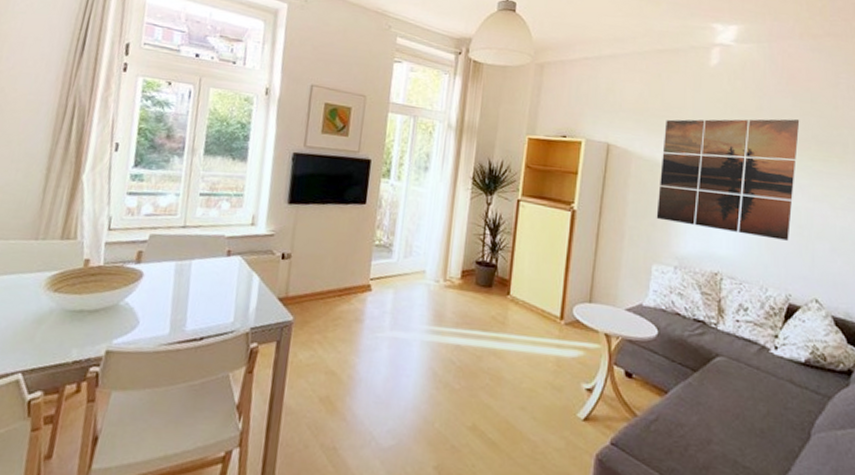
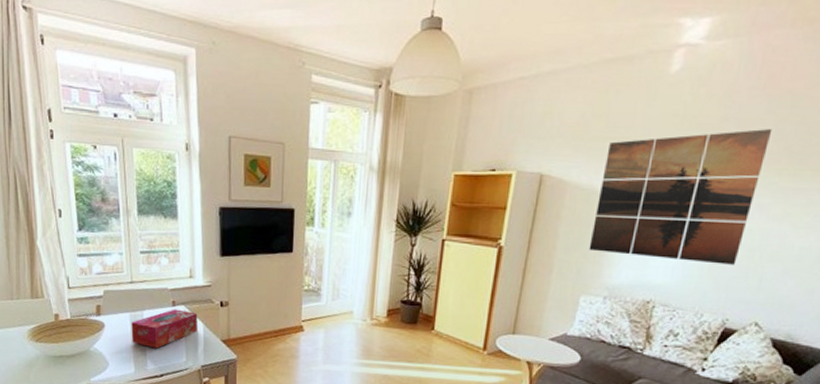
tissue box: none [172,259,255,306] -> present [131,309,198,349]

